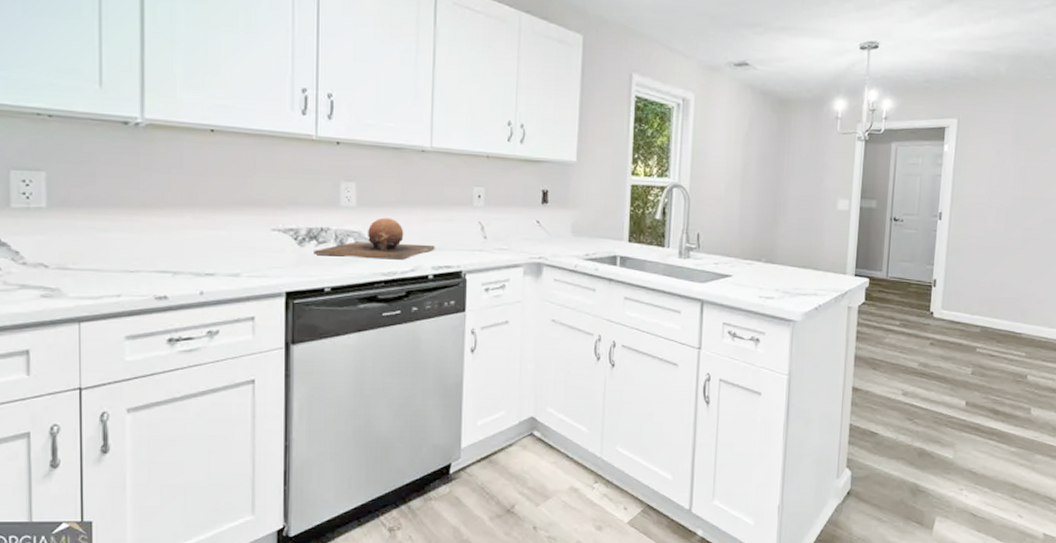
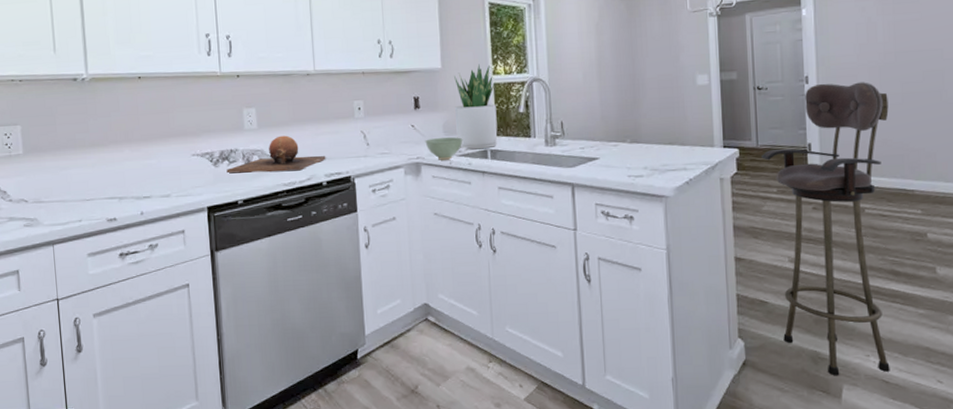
bowl: none [550,238,592,263] -> present [425,137,463,160]
planter: none [584,161,634,255] -> present [454,64,498,150]
bar stool: none [888,221,1011,508] -> present [762,82,890,376]

